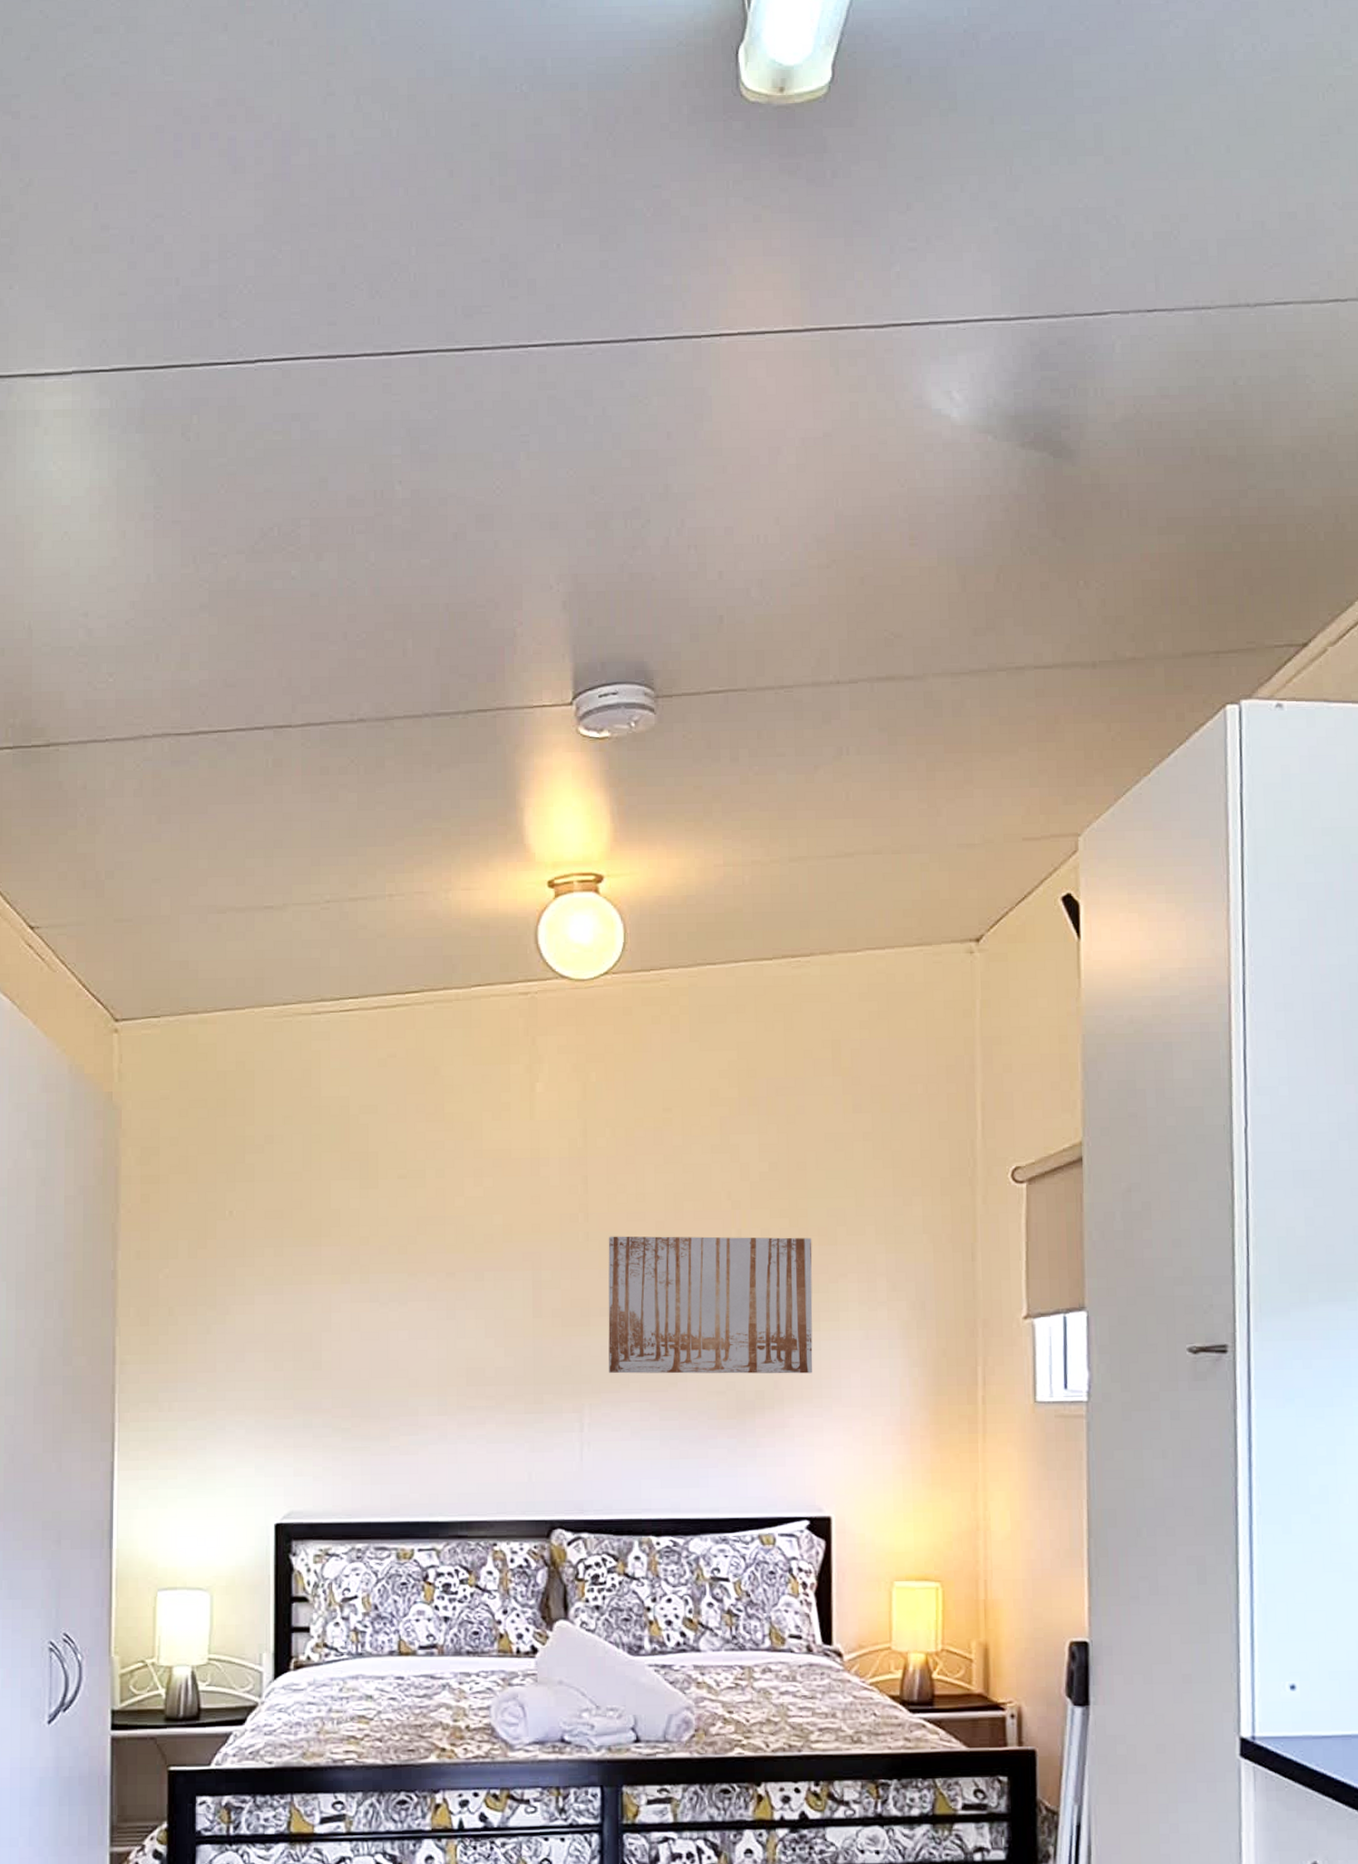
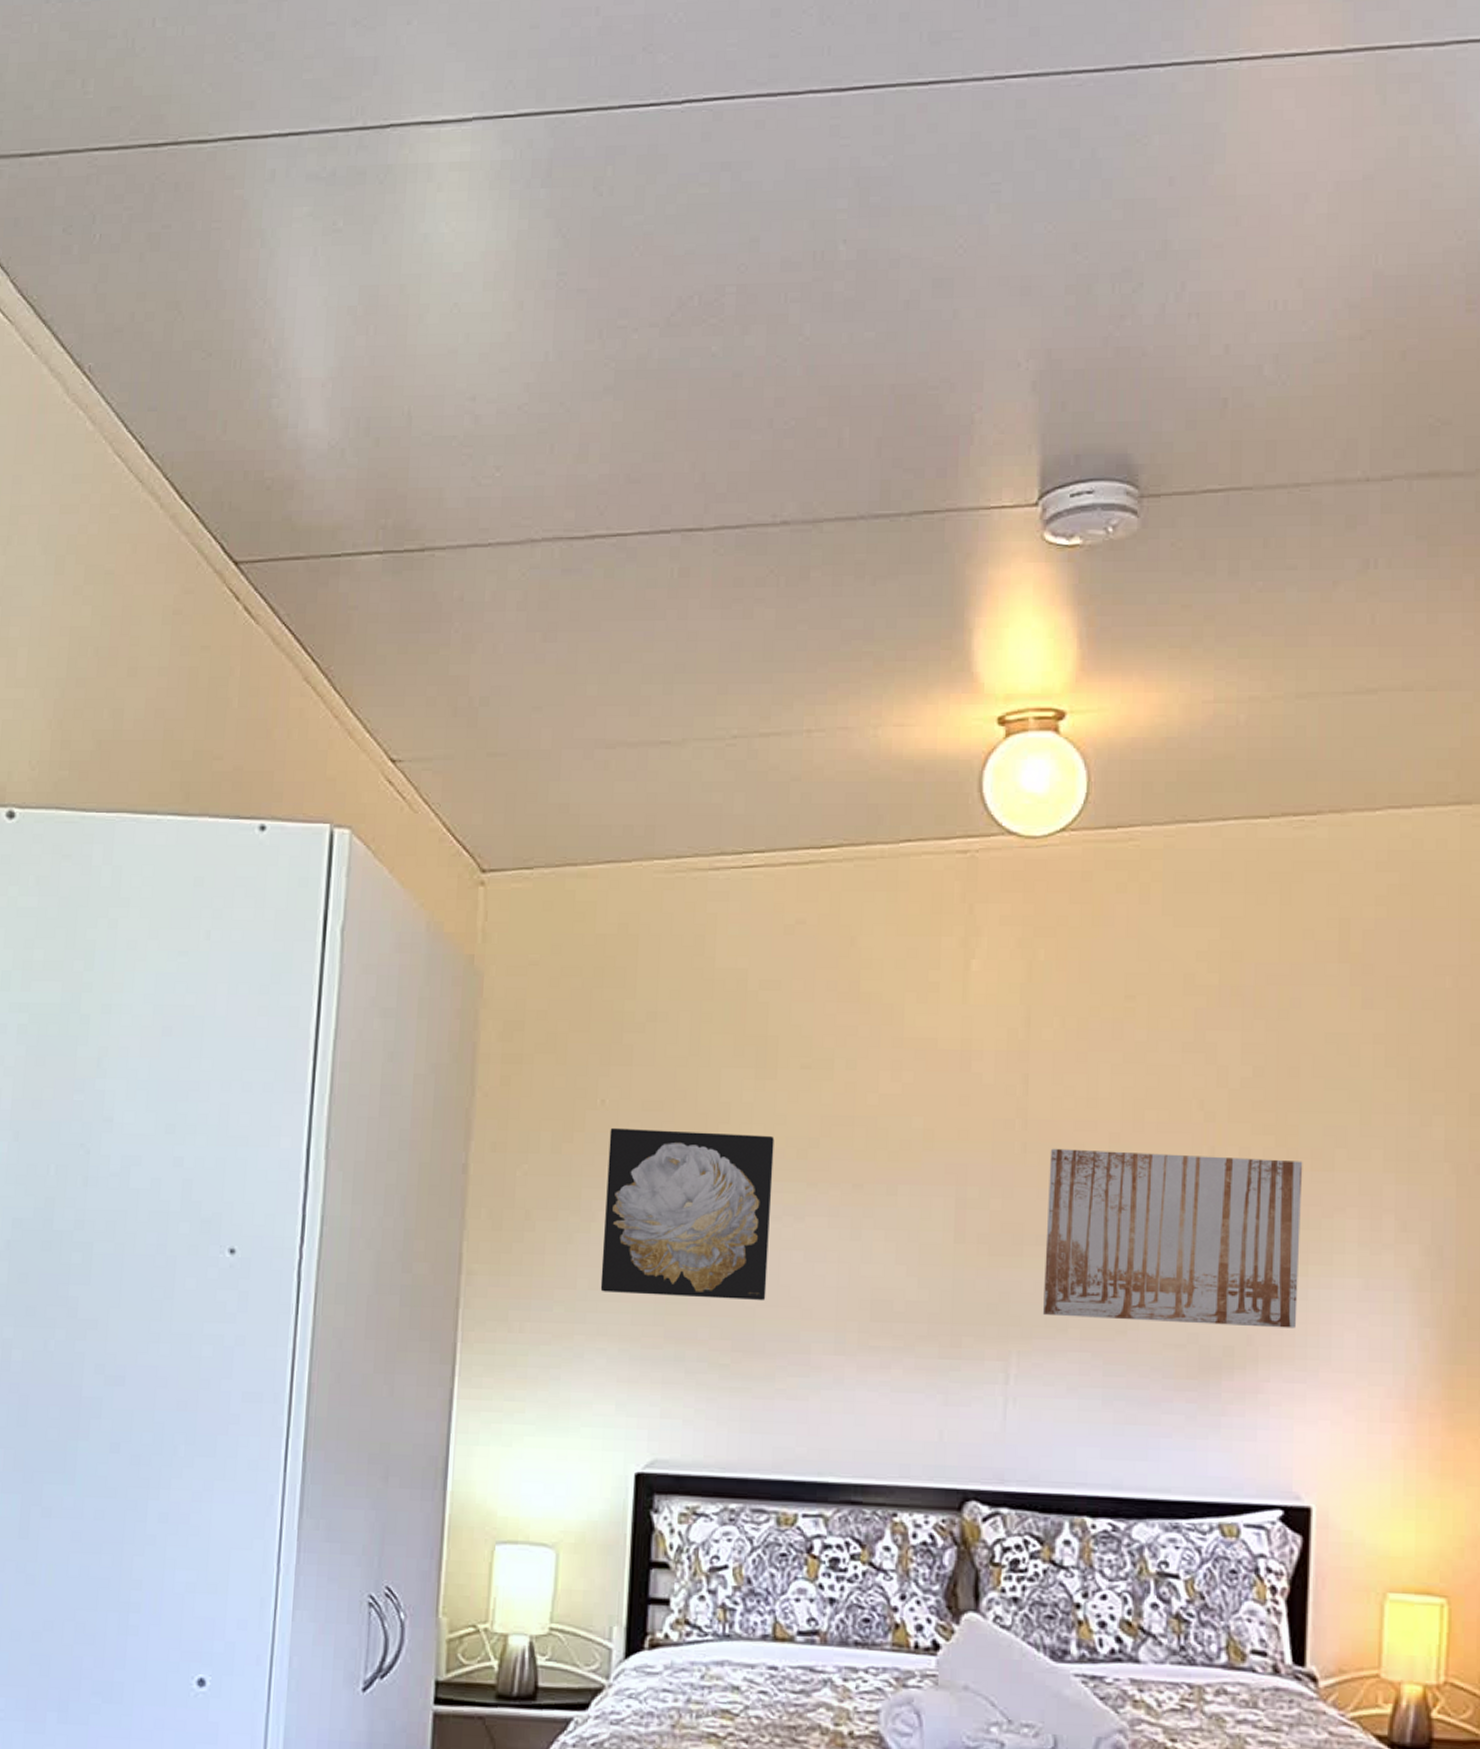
wall art: none [237,1234,379,1374] -> present [600,1127,774,1301]

